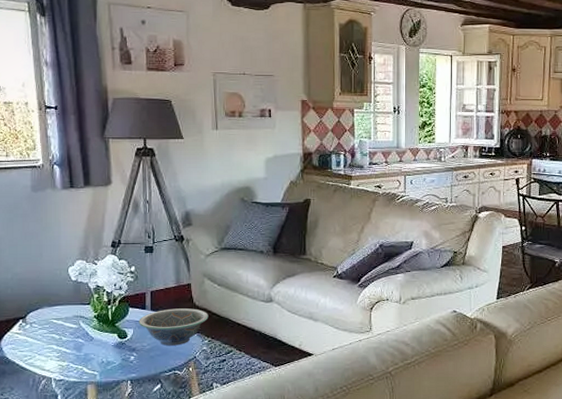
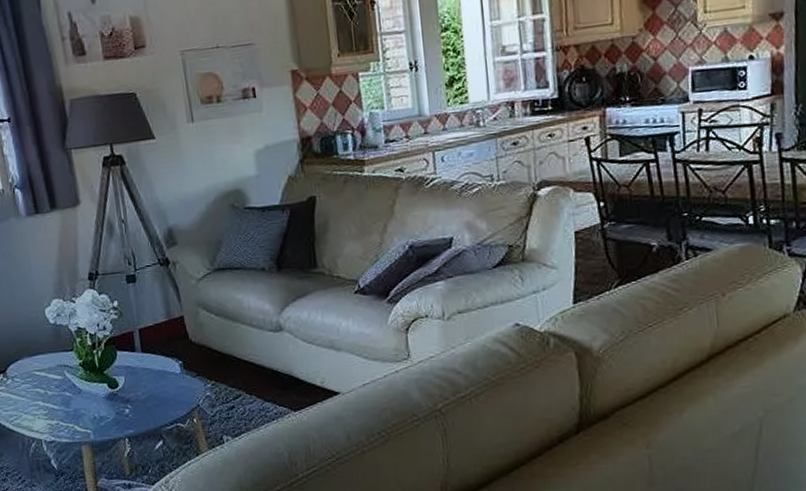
decorative bowl: present [139,308,209,346] -> none [129,346,209,394]

